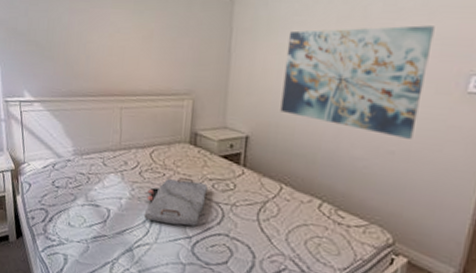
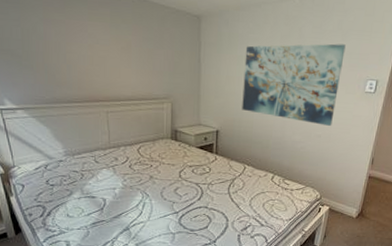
serving tray: present [143,177,208,226] -> none [136,167,188,204]

